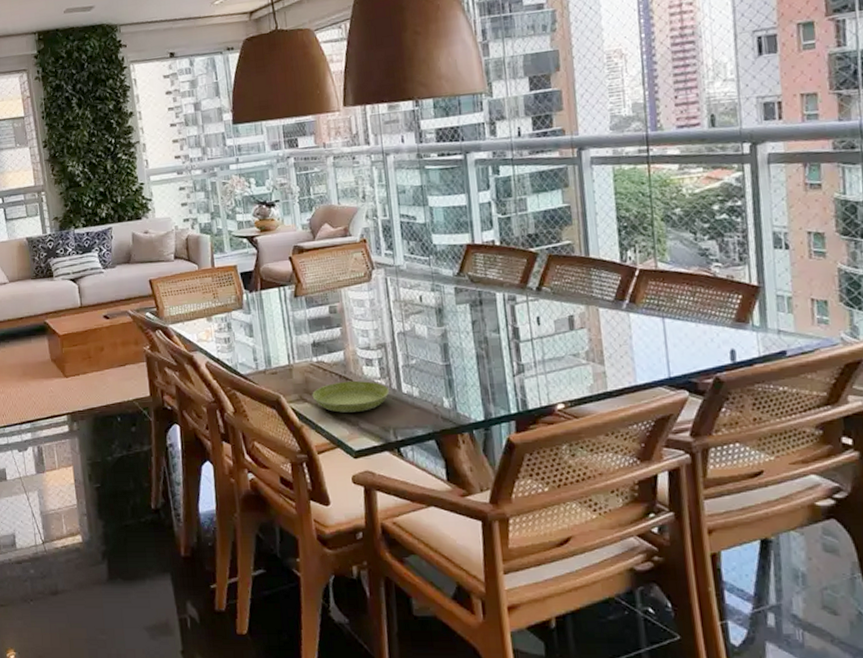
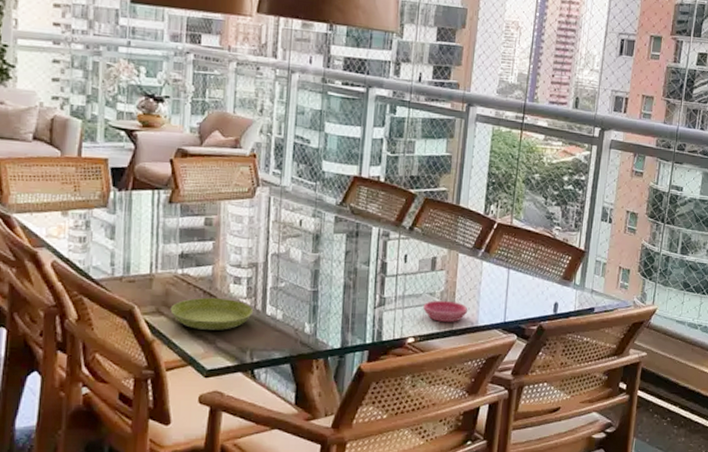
saucer: none [568,360,622,384] -> present [423,300,468,322]

